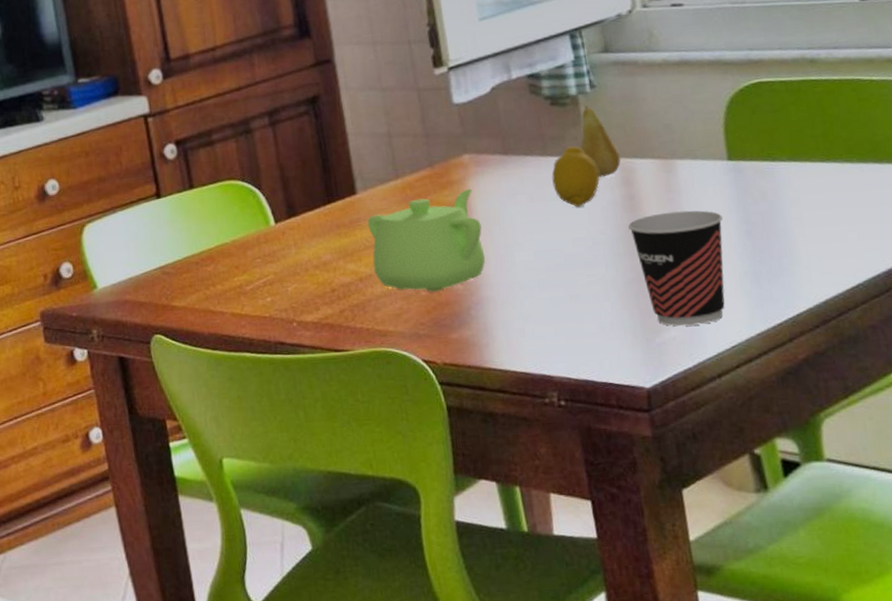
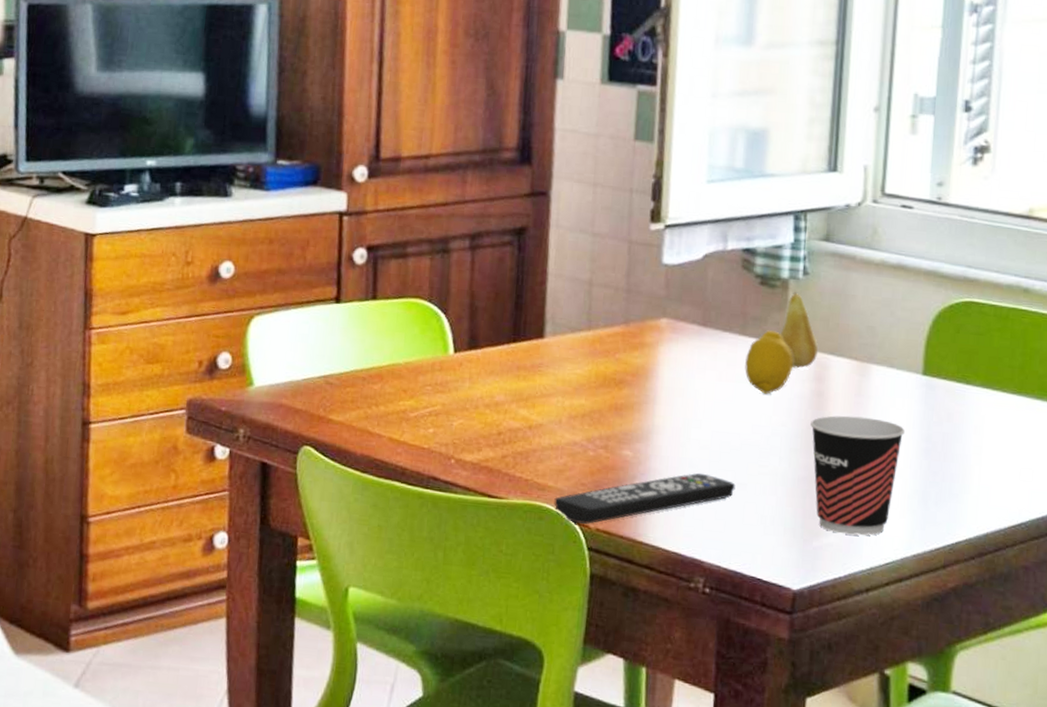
teapot: present [367,188,486,292] -> none [546,354,665,454]
remote control: none [398,292,569,362] -> present [554,472,736,525]

